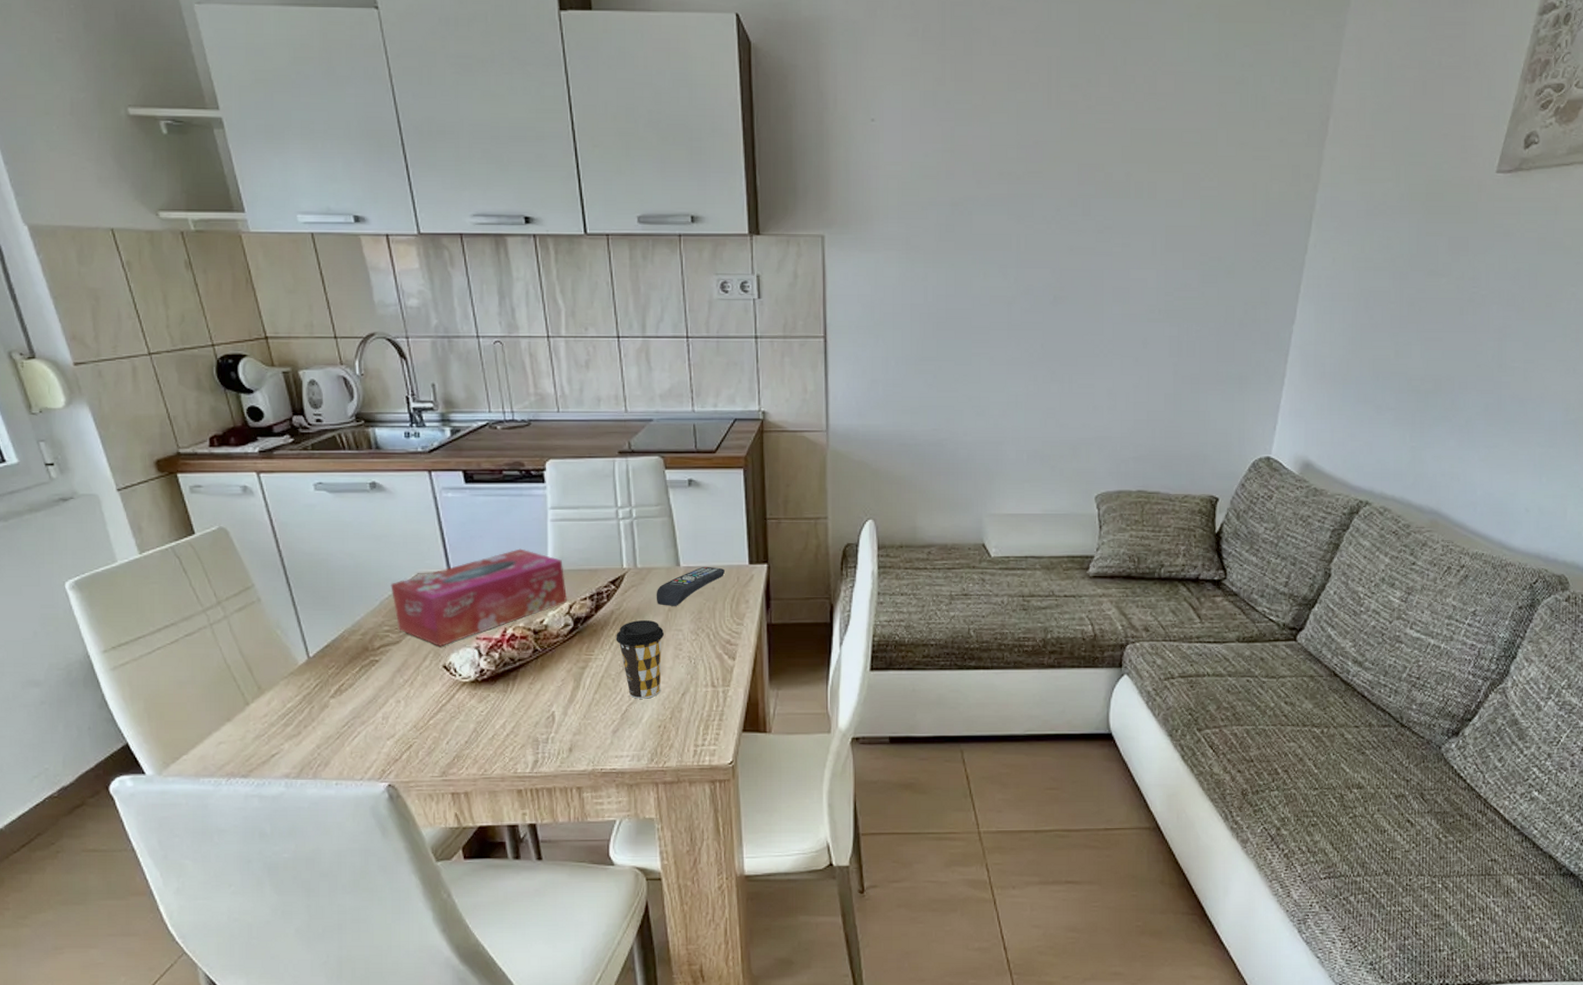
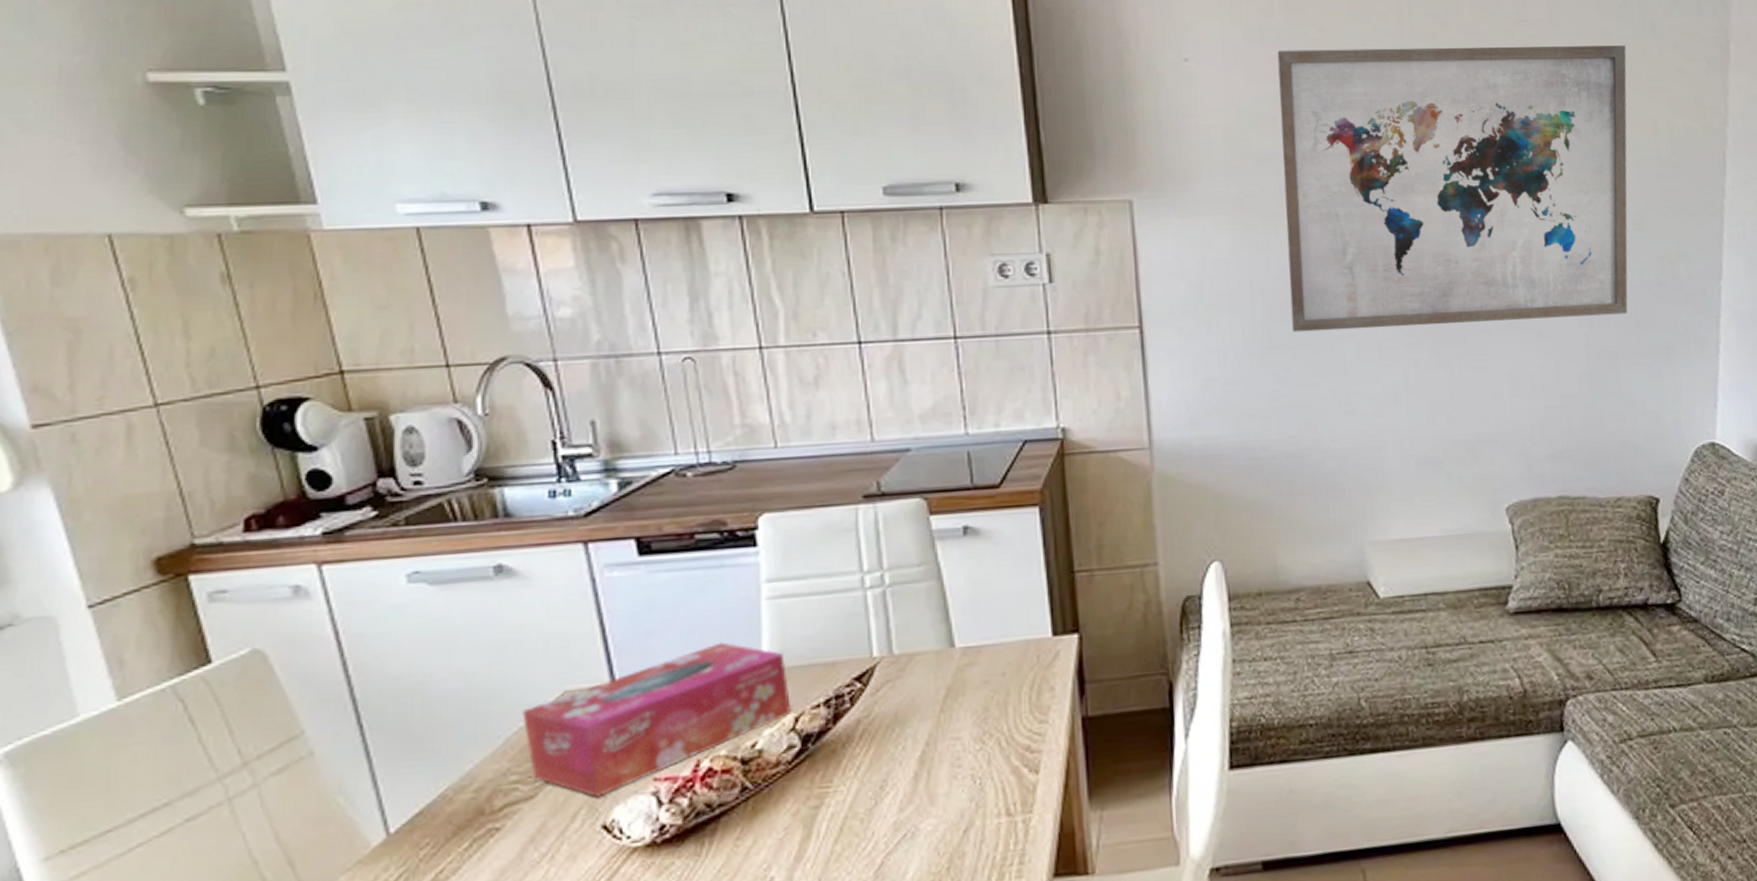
coffee cup: present [616,620,665,699] -> none [864,728,936,845]
remote control: present [656,566,725,606] -> none [921,644,1019,706]
wall art: none [941,114,1238,349] -> present [1277,45,1628,332]

